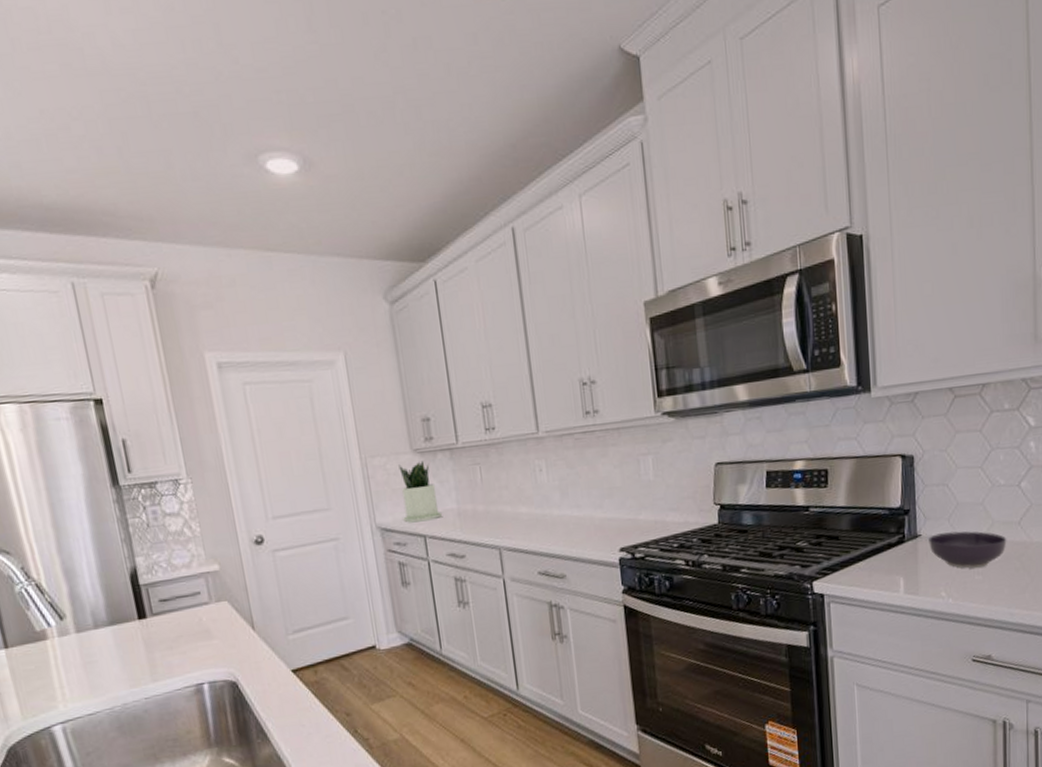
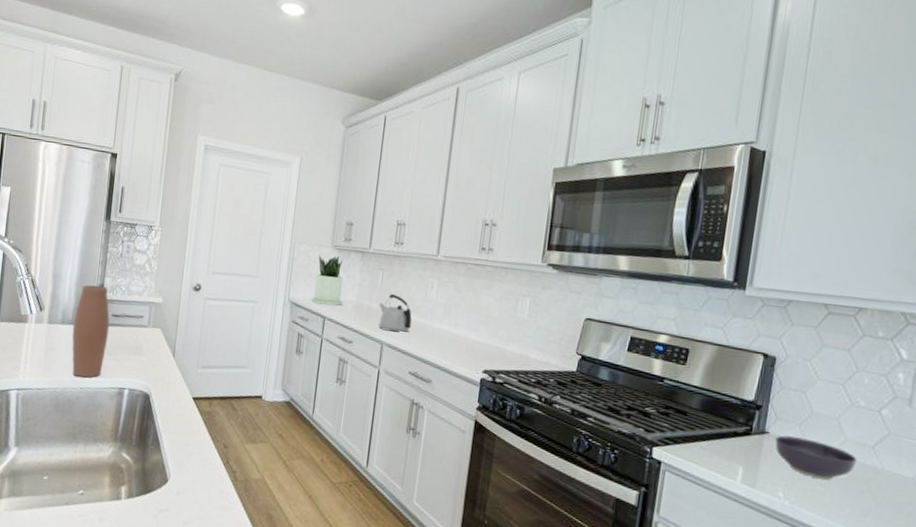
vase: none [107,568,167,686] -> present [72,285,110,378]
kettle: none [484,489,527,534] -> present [378,293,412,332]

